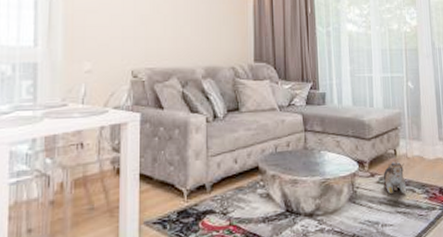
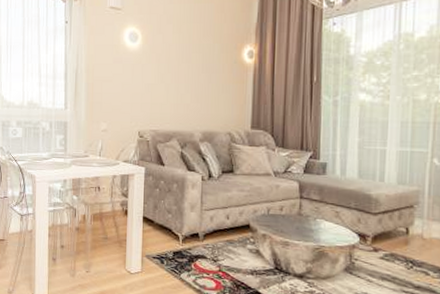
plush toy: present [383,161,406,194] -> none [388,240,418,274]

